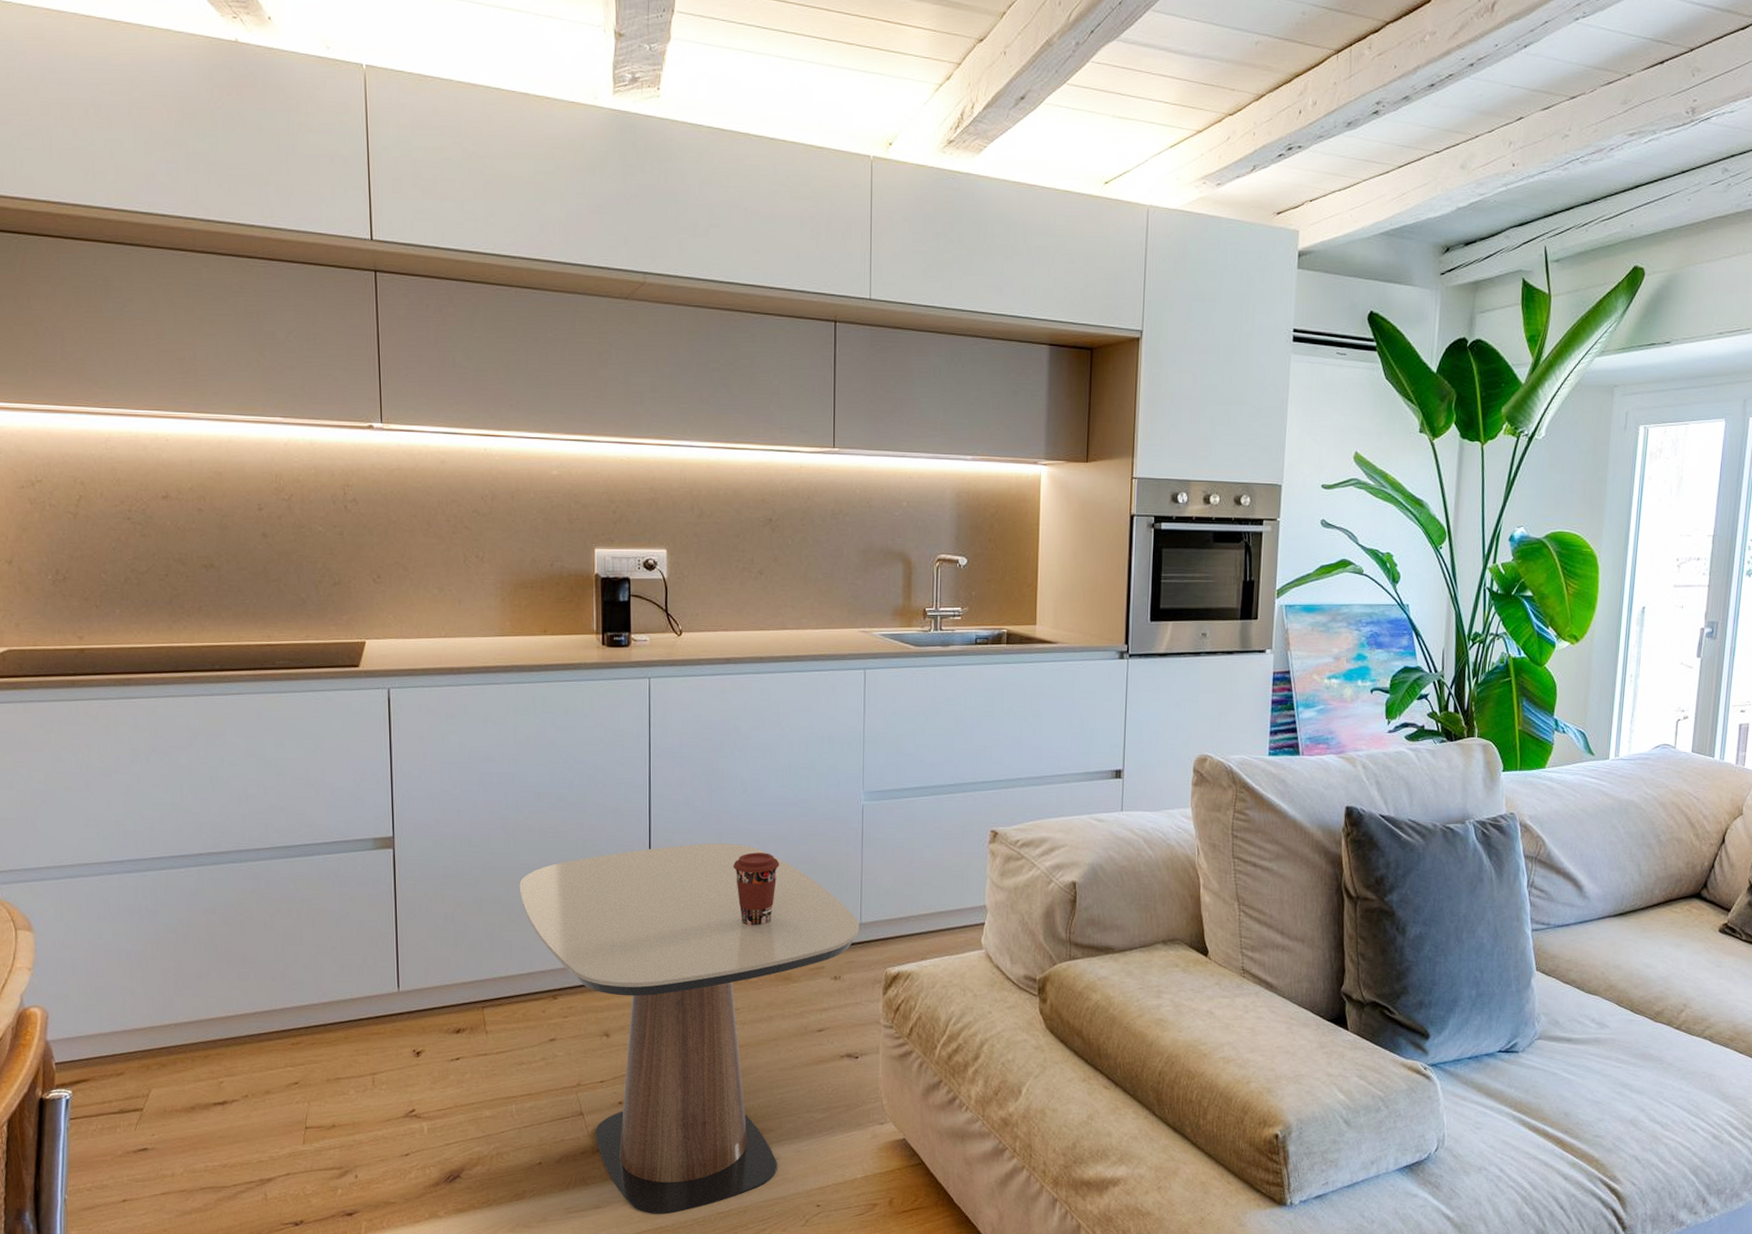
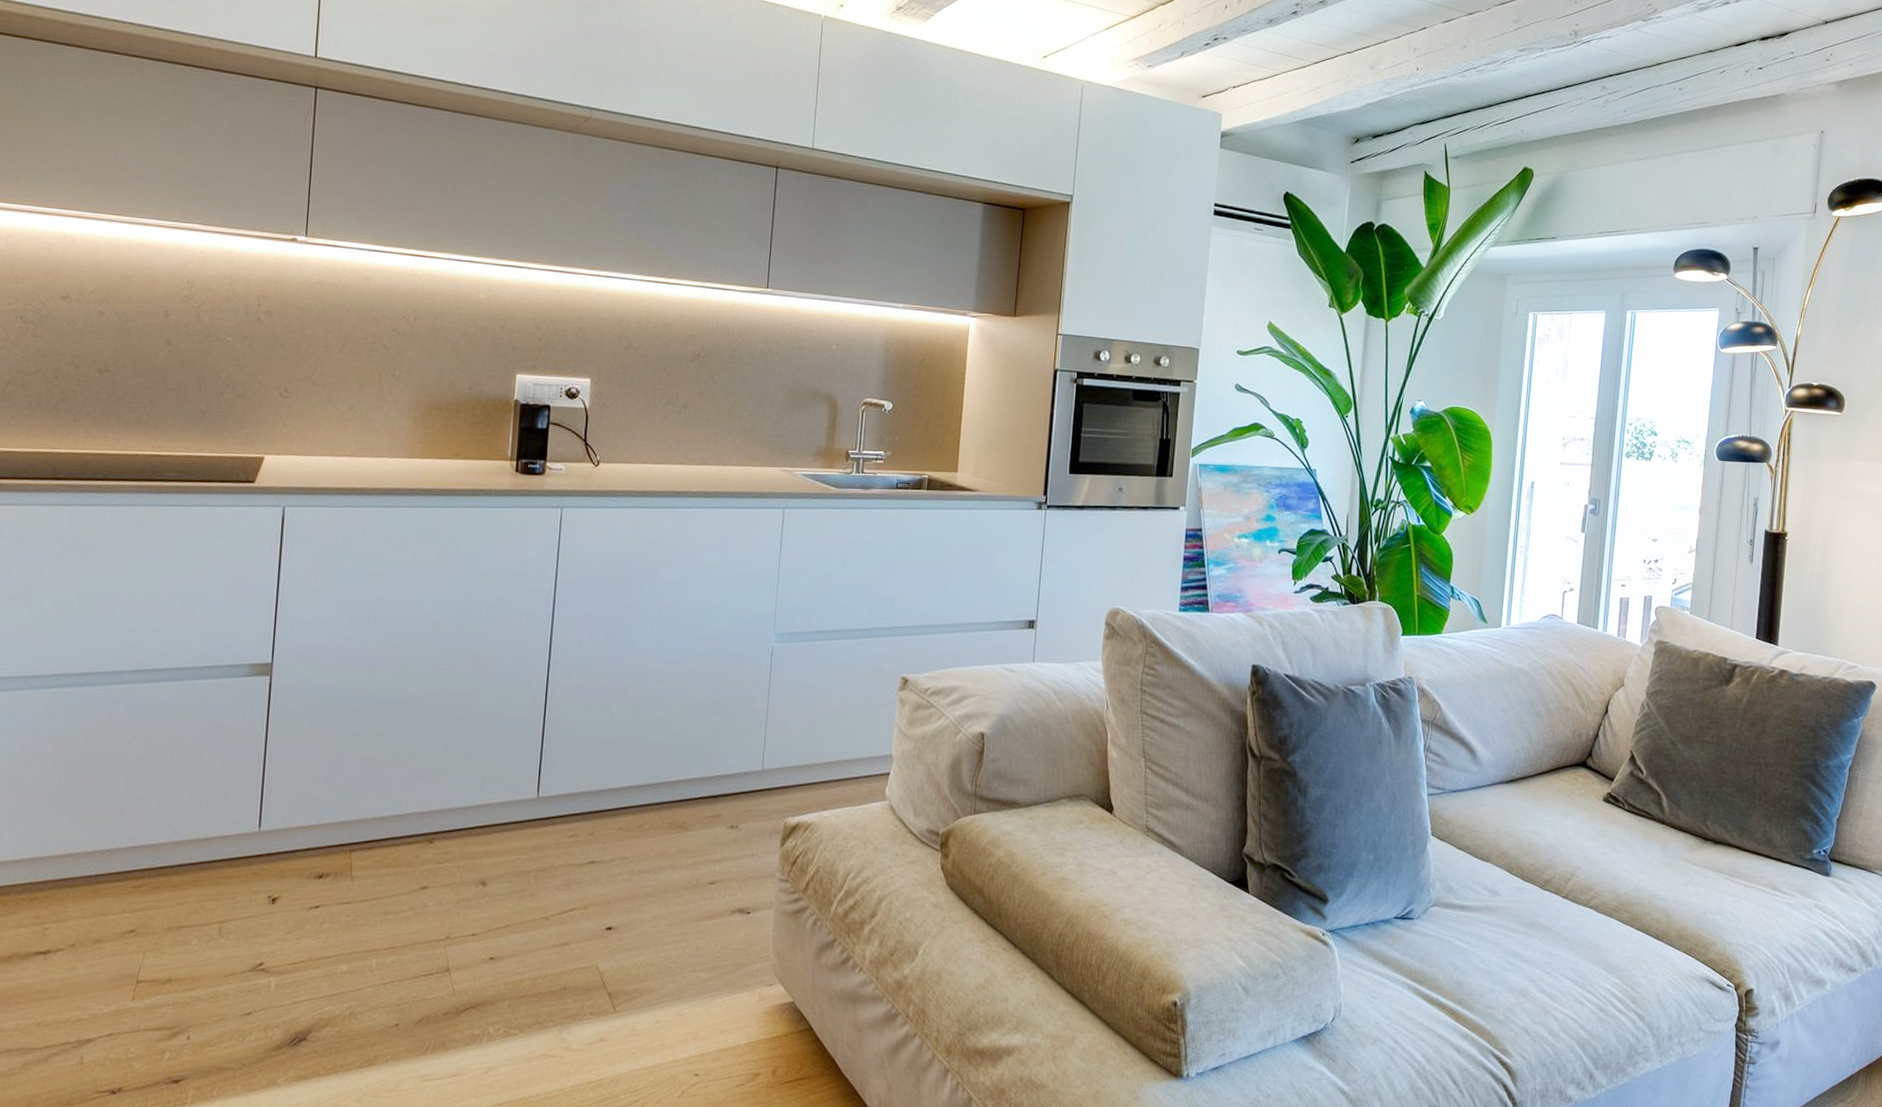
side table: present [519,843,860,1214] -> none [403,681,761,1083]
coffee cup: present [733,852,780,926] -> none [634,692,683,770]

